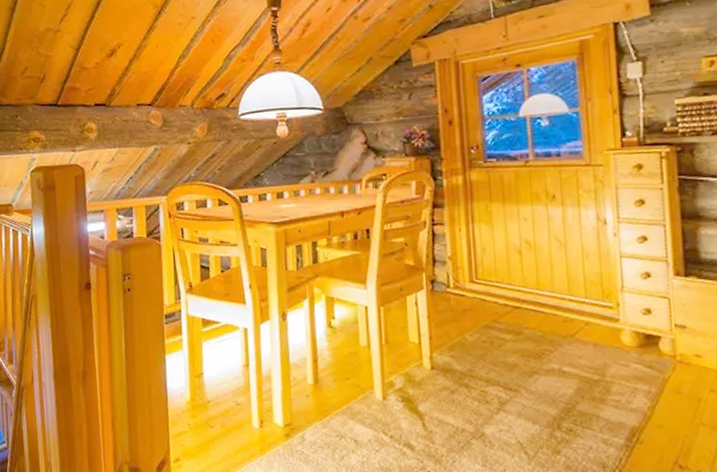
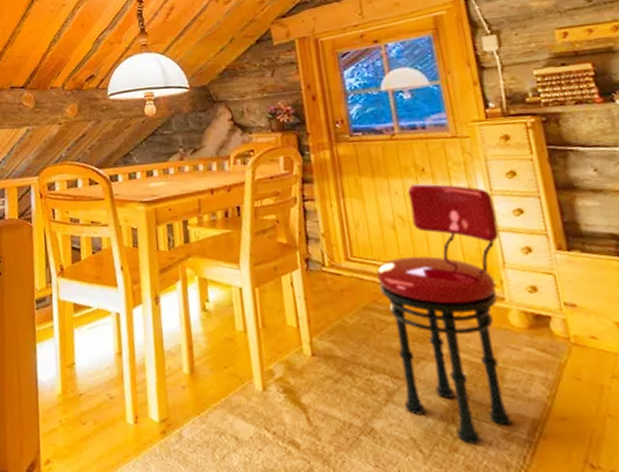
stool: none [498,210,622,449] -> present [376,183,511,446]

